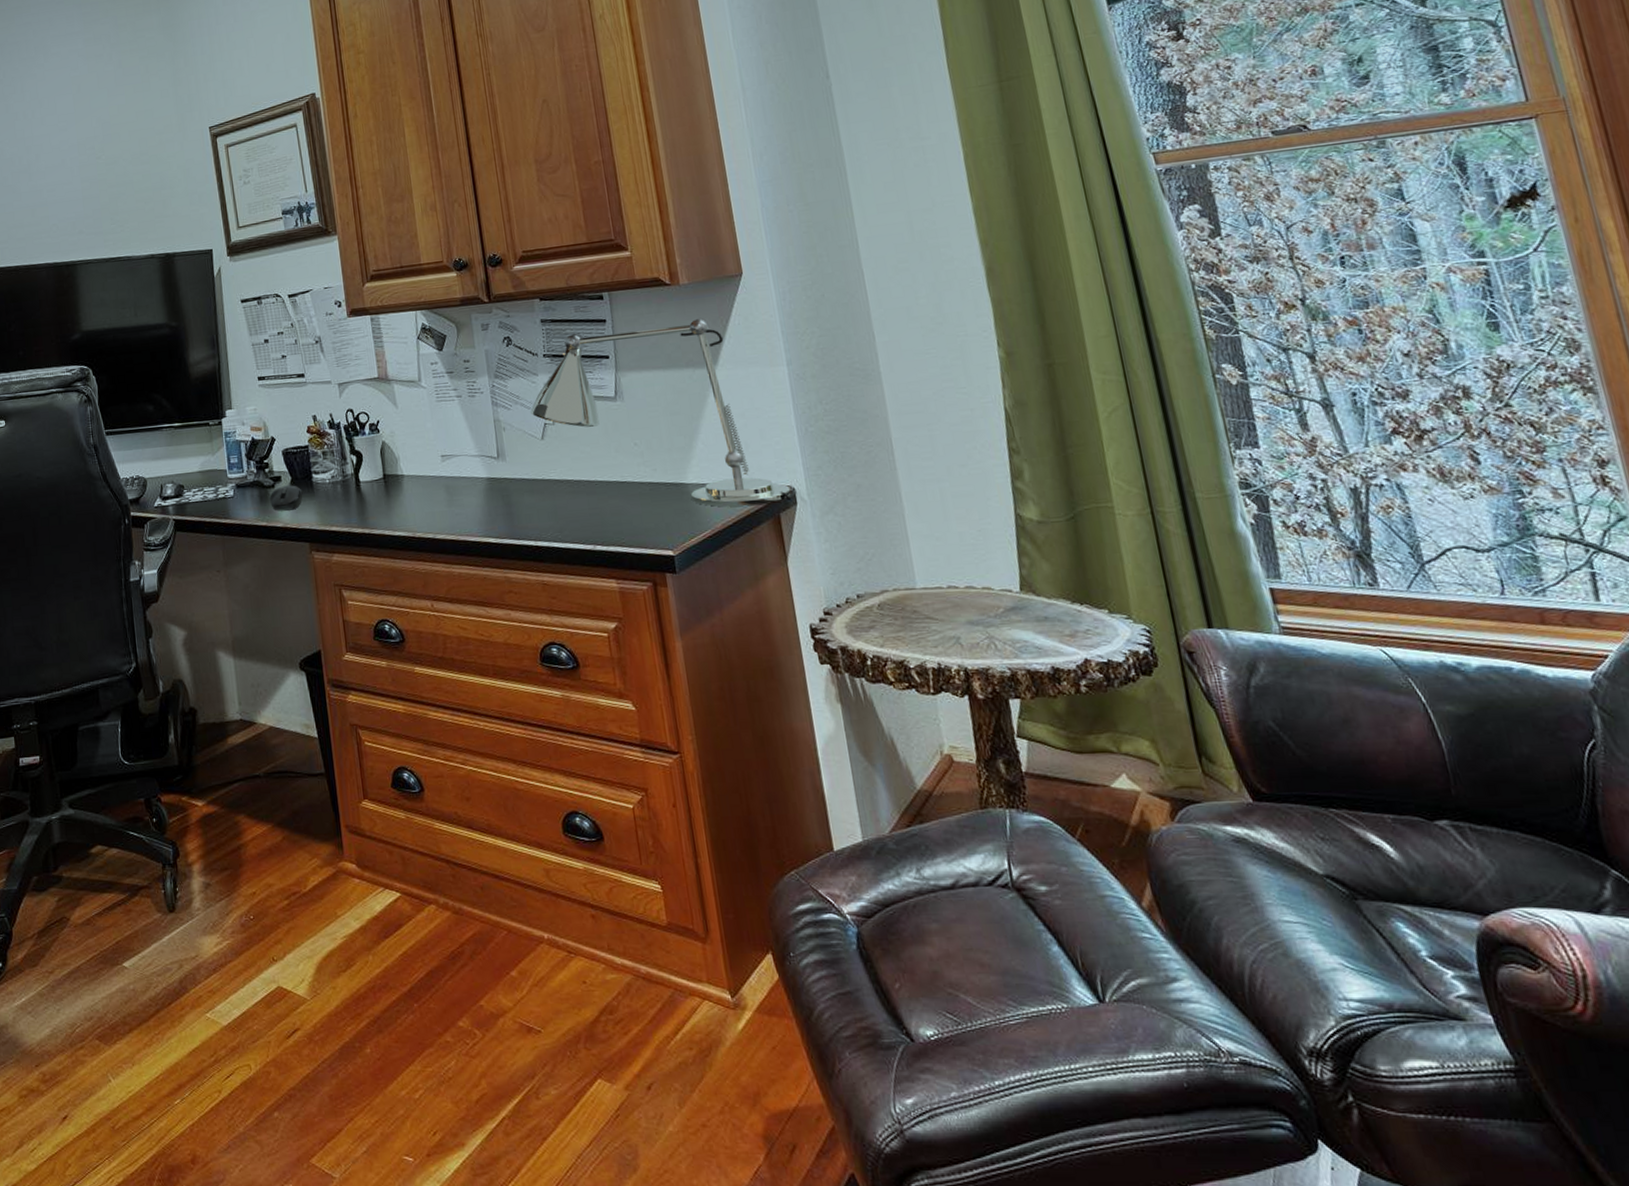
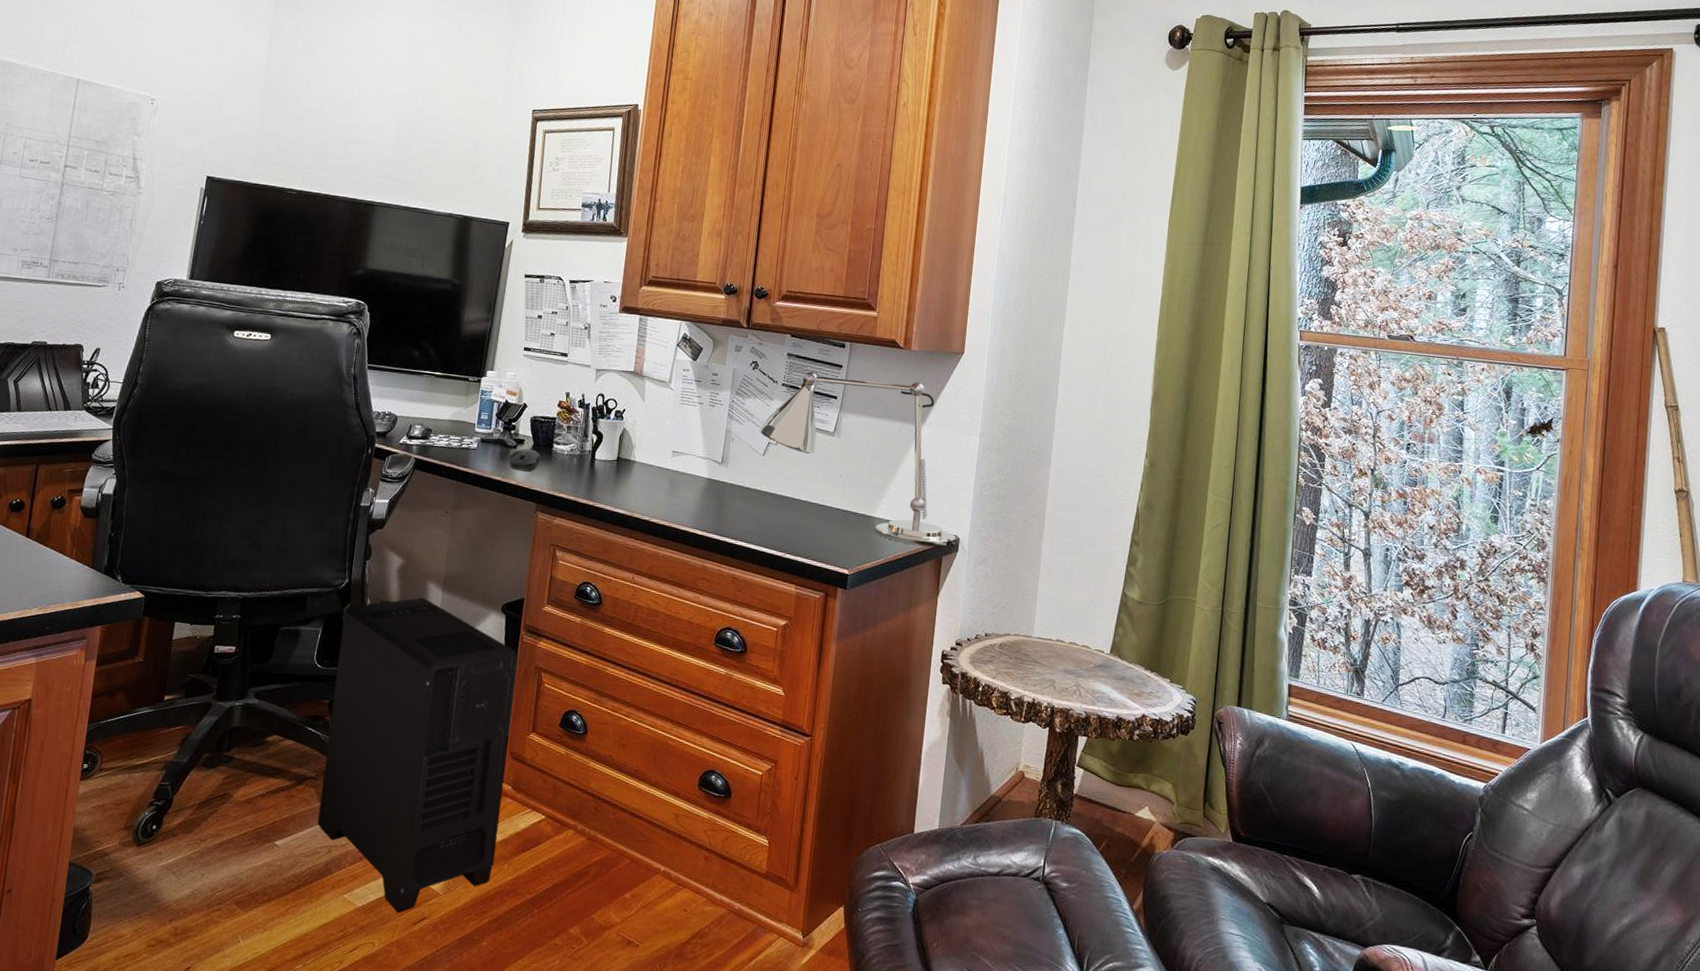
computer tower: none [139,668,358,1027] -> present [317,597,518,913]

